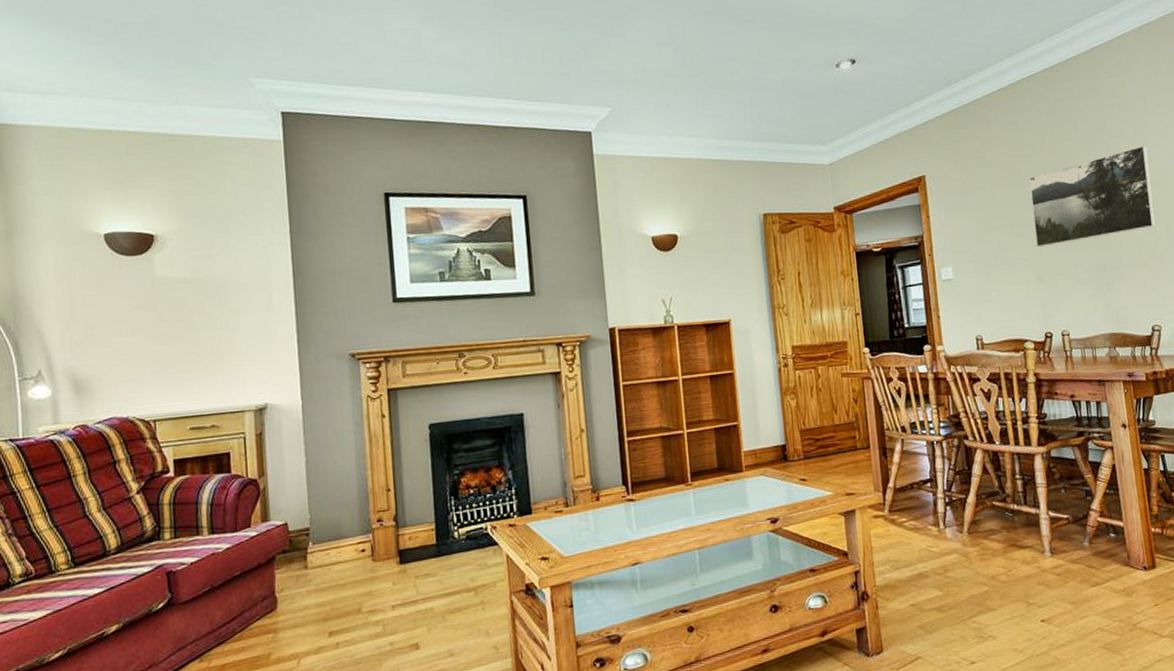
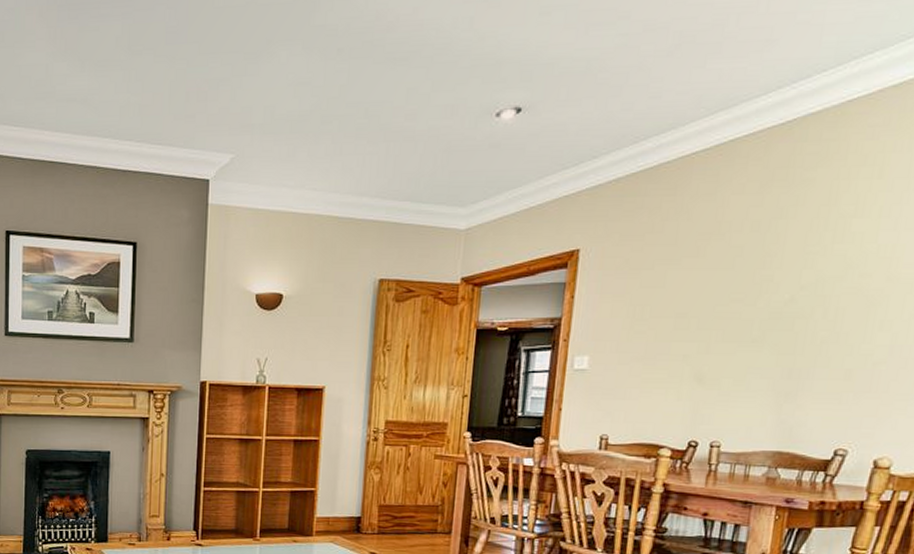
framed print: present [1029,145,1156,248] -> none [703,229,896,344]

